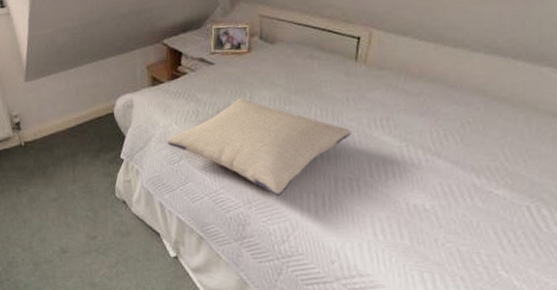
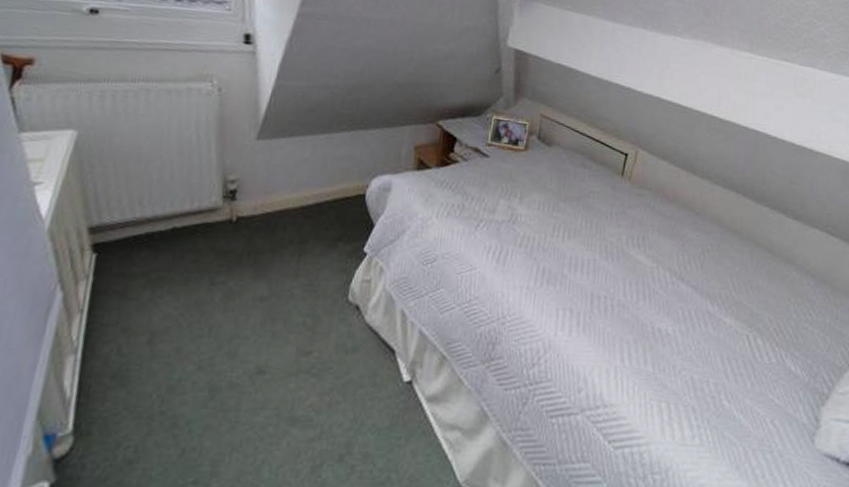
pillow: present [166,97,351,197] -> none [422,197,611,312]

